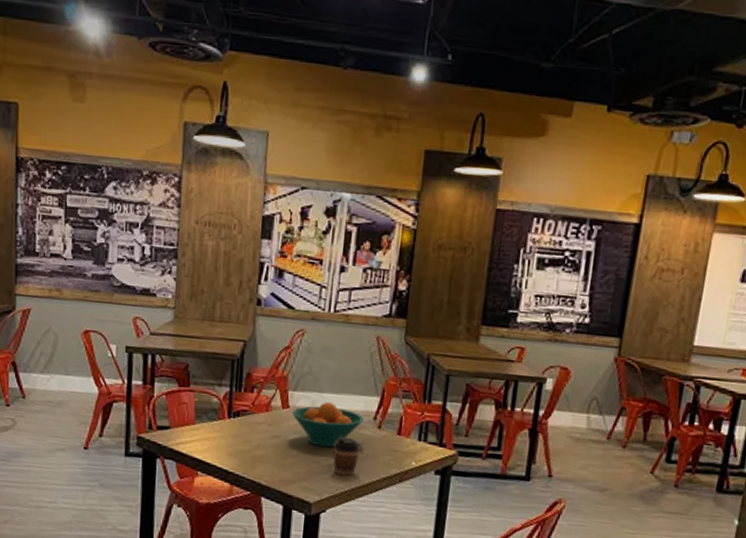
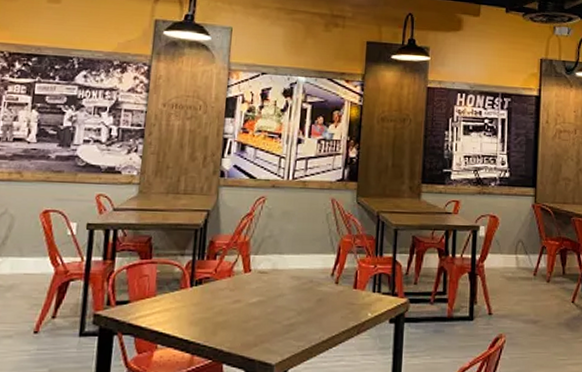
fruit bowl: present [292,402,364,448] -> none [254,263,322,307]
coffee cup: present [332,436,361,476] -> none [293,294,320,334]

